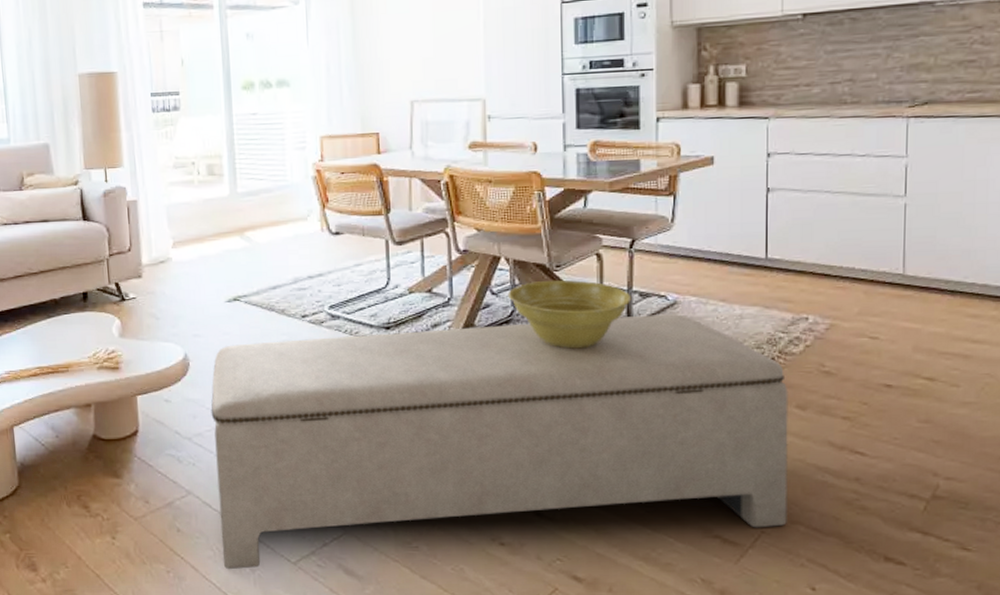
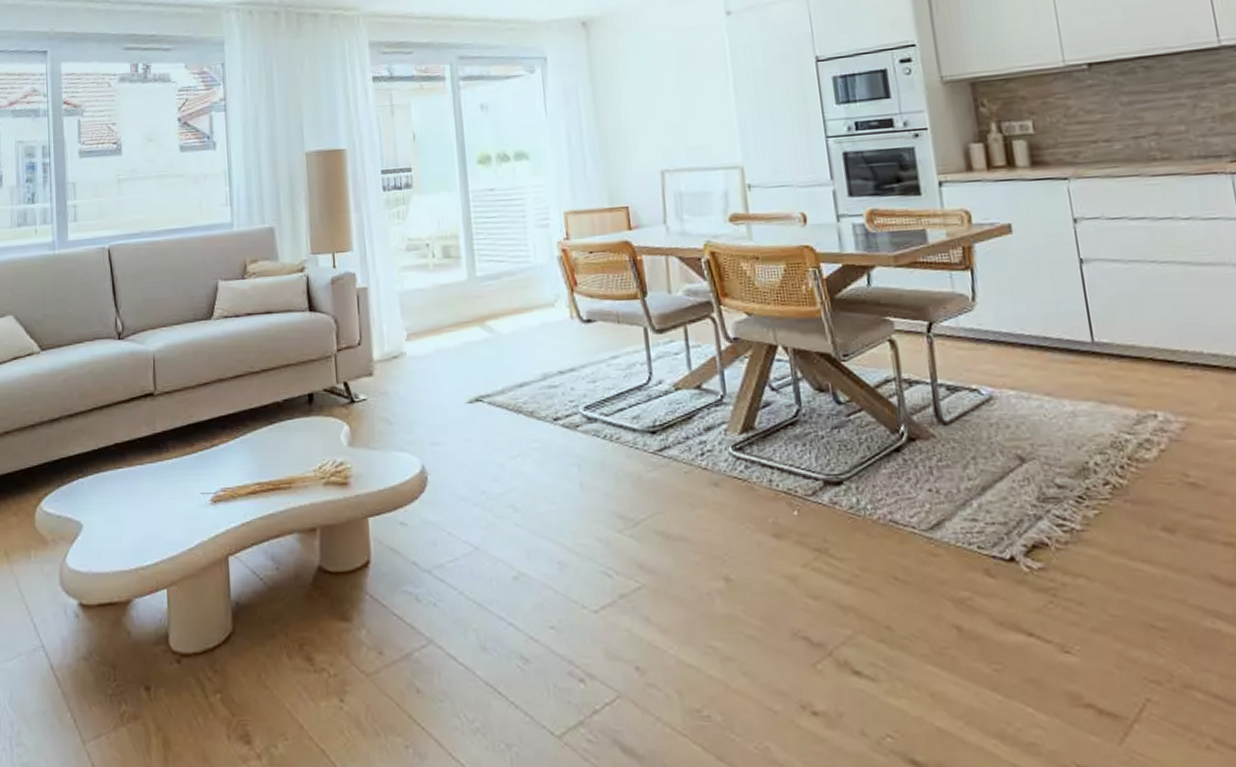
bench: present [210,314,788,570] -> none [453,412,1178,745]
planter bowl: present [507,280,632,349] -> none [790,372,938,456]

